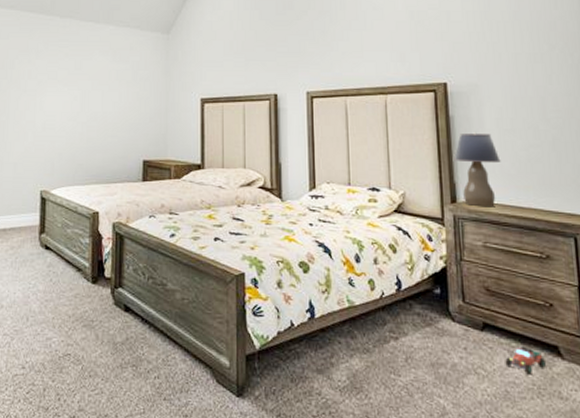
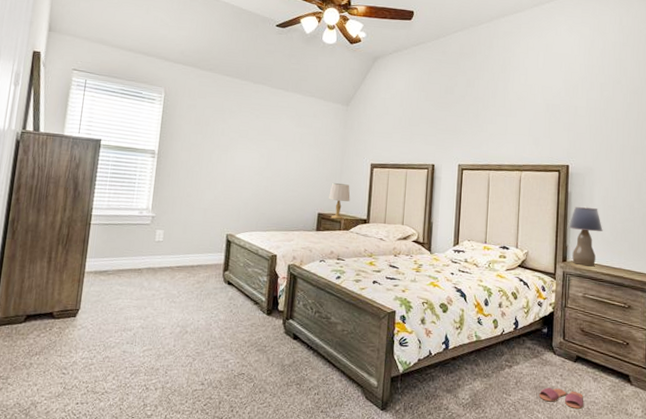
table lamp: none [154,123,180,167] -> present [329,182,350,220]
slippers: none [437,364,501,392] -> present [538,387,584,409]
toy truck: present [505,345,546,375] -> none [589,374,619,396]

